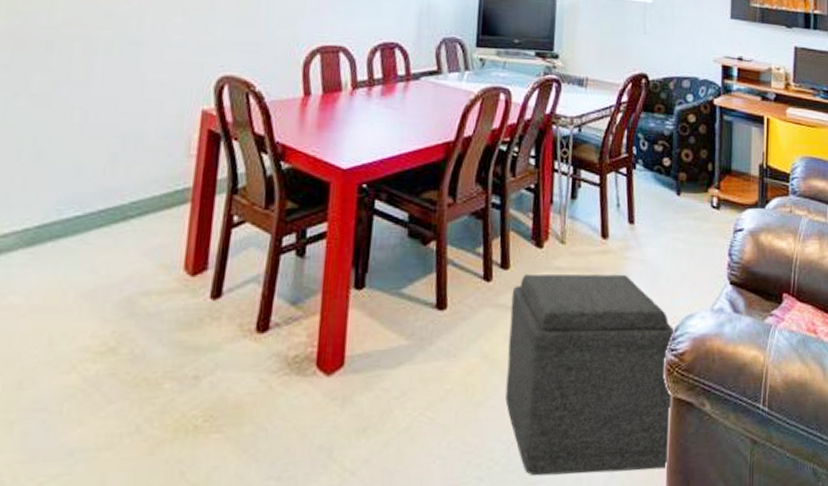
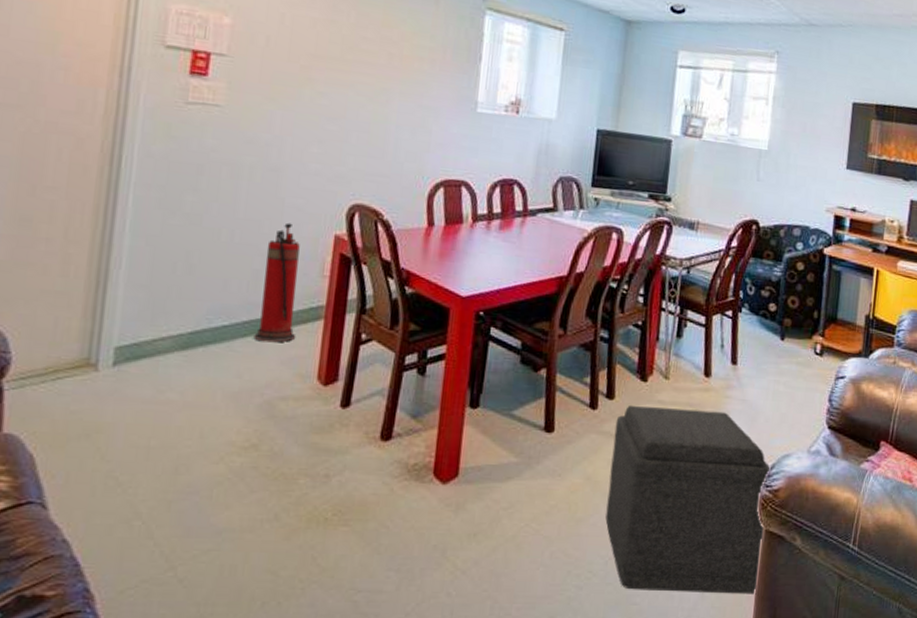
fire extinguisher: none [111,99,163,232] -> present [254,222,300,343]

